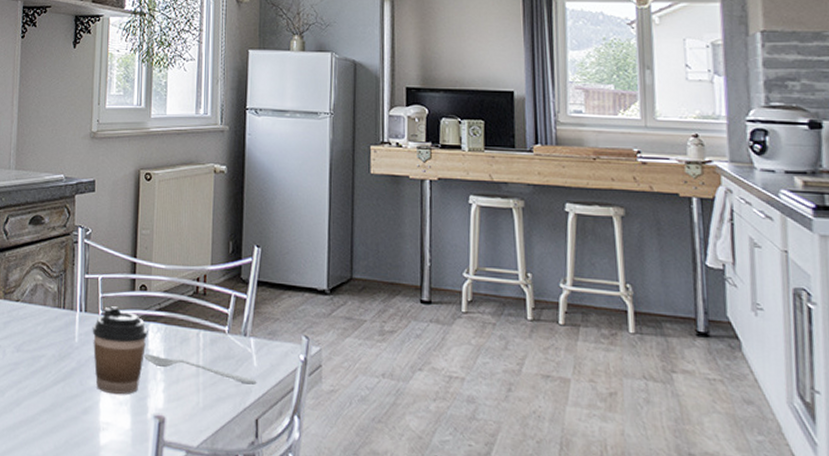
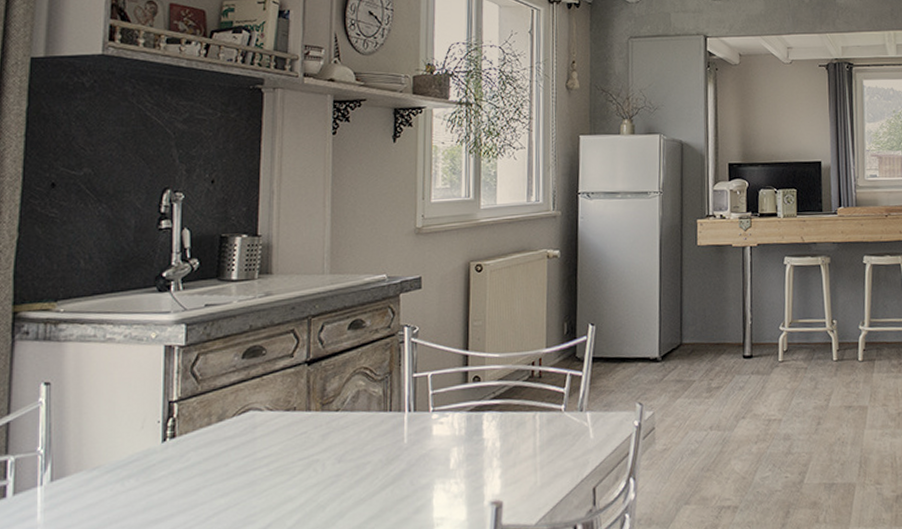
coffee cup: present [92,306,148,395] -> none [422,401,483,489]
spoon: present [144,353,257,385] -> none [479,442,594,456]

